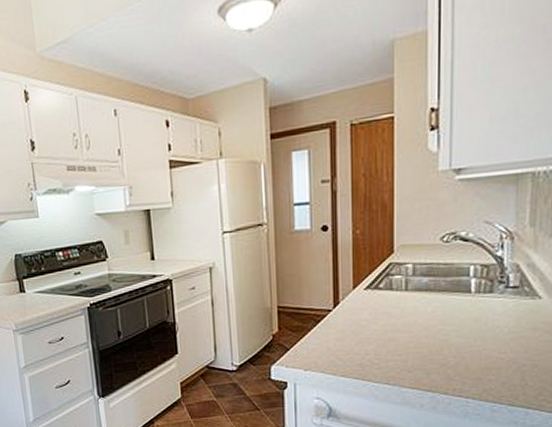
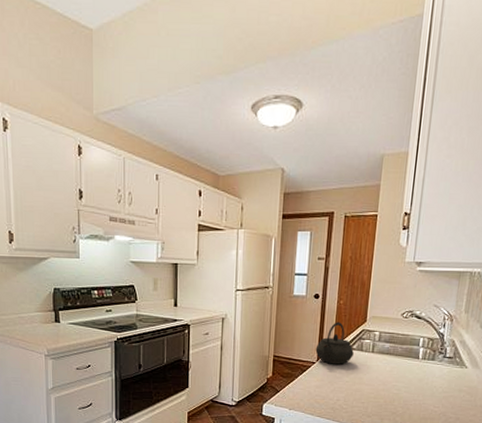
kettle: none [330,257,381,310] -> present [315,322,354,365]

